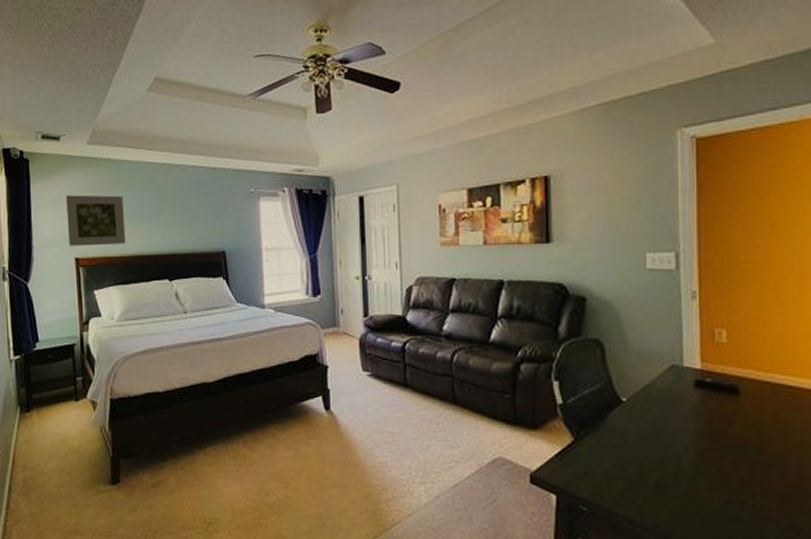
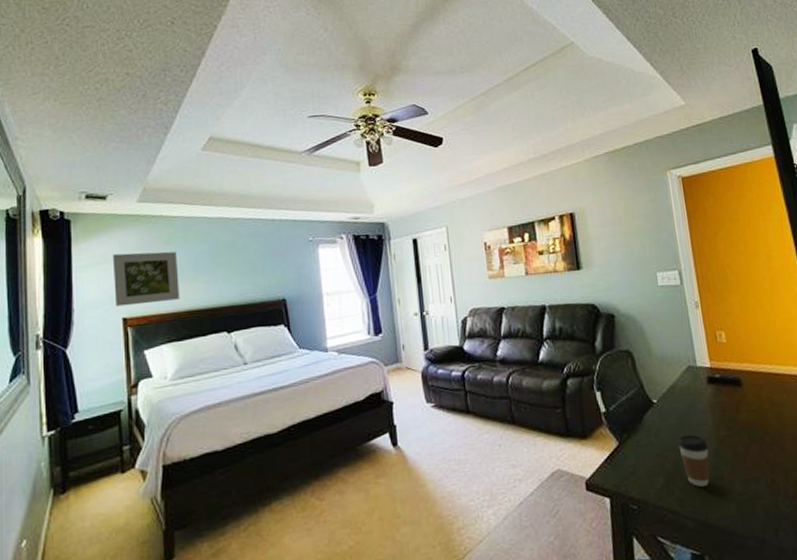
coffee cup: none [646,441,684,501] -> present [678,434,710,488]

